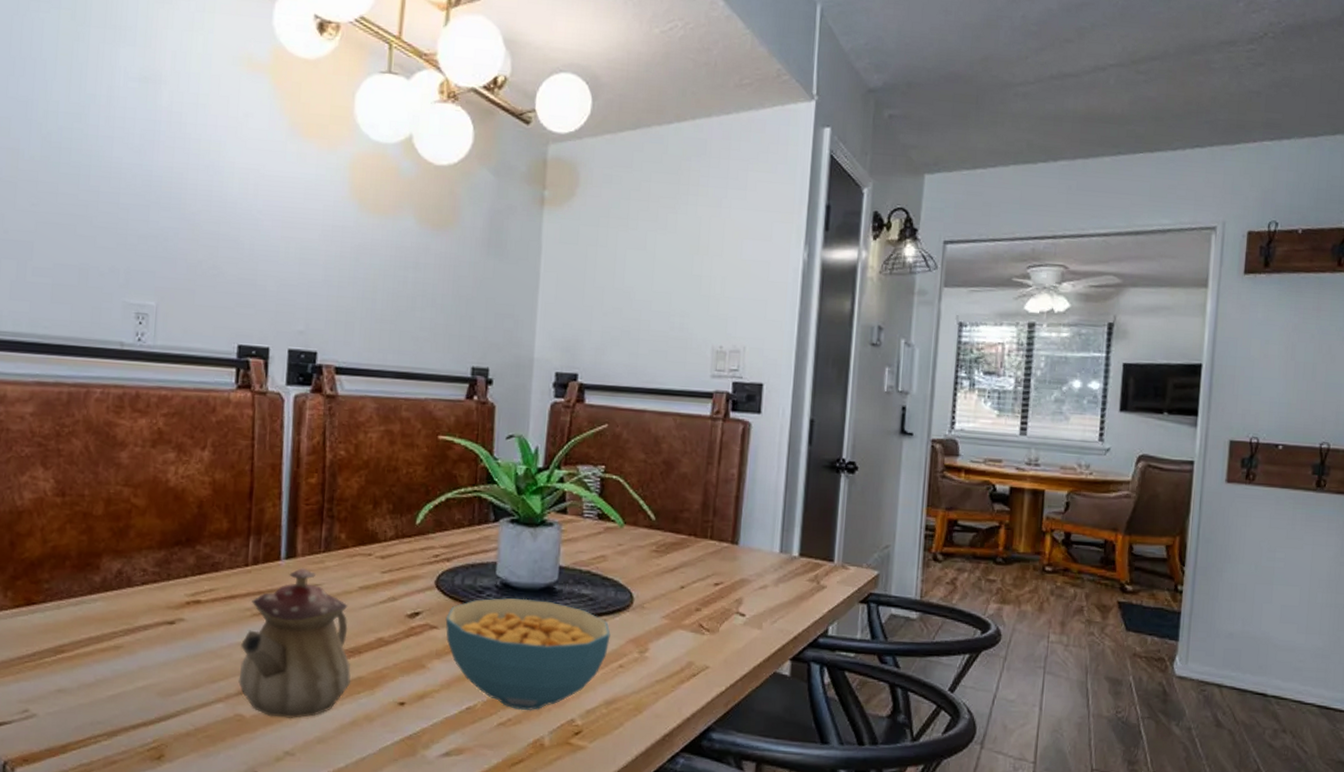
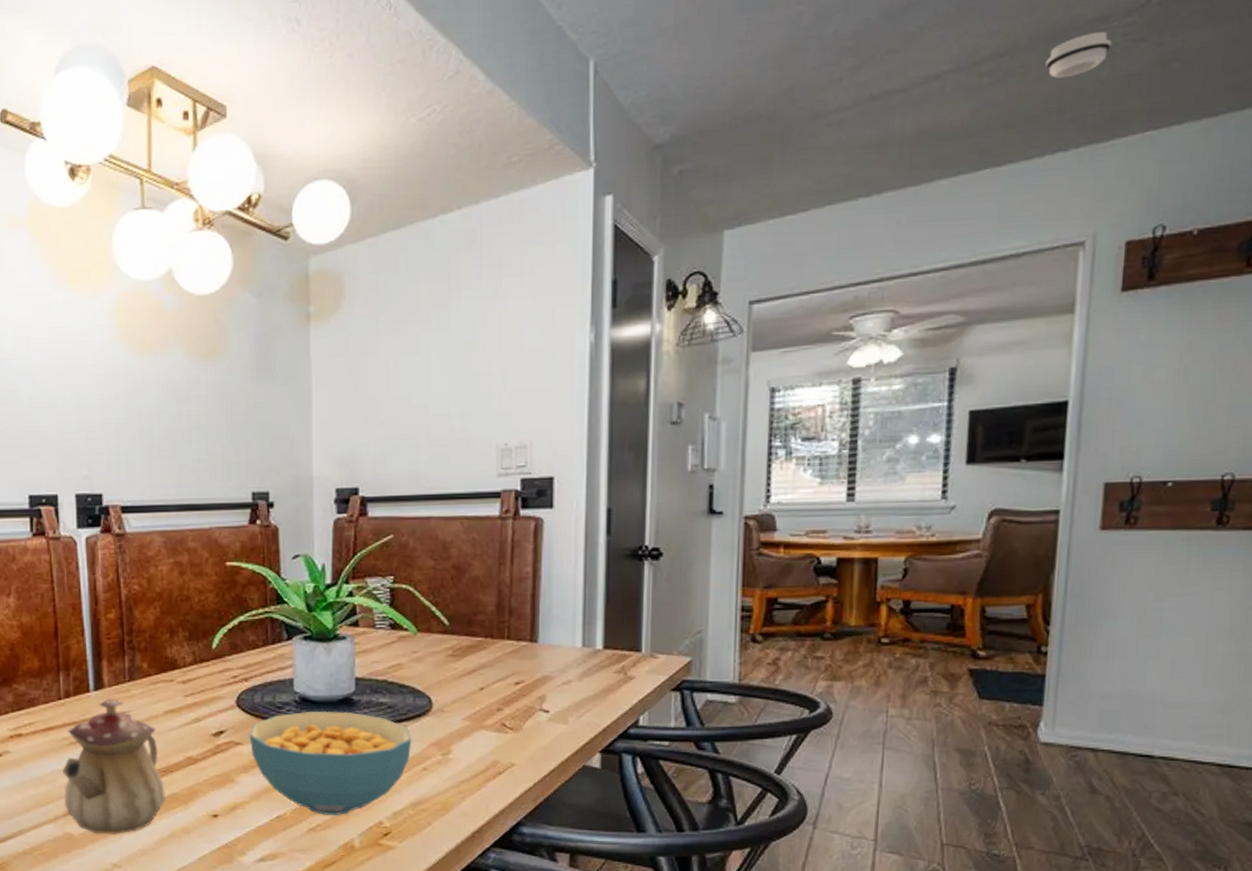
smoke detector: none [1188,52,1239,87] -> present [1046,31,1113,79]

